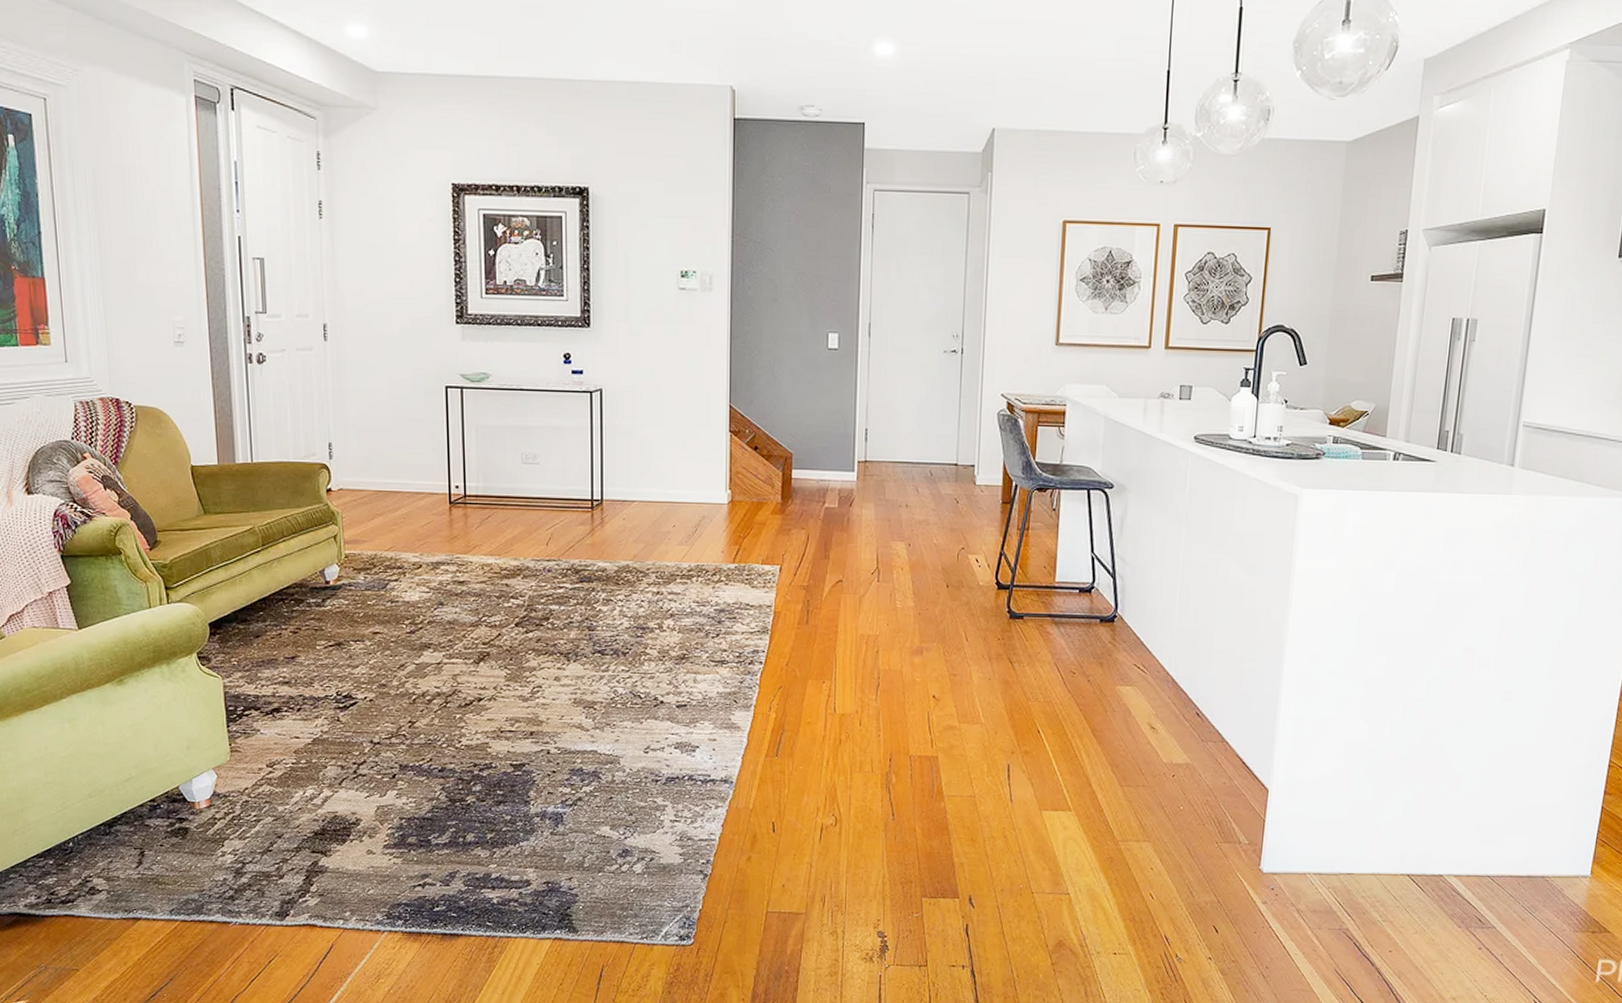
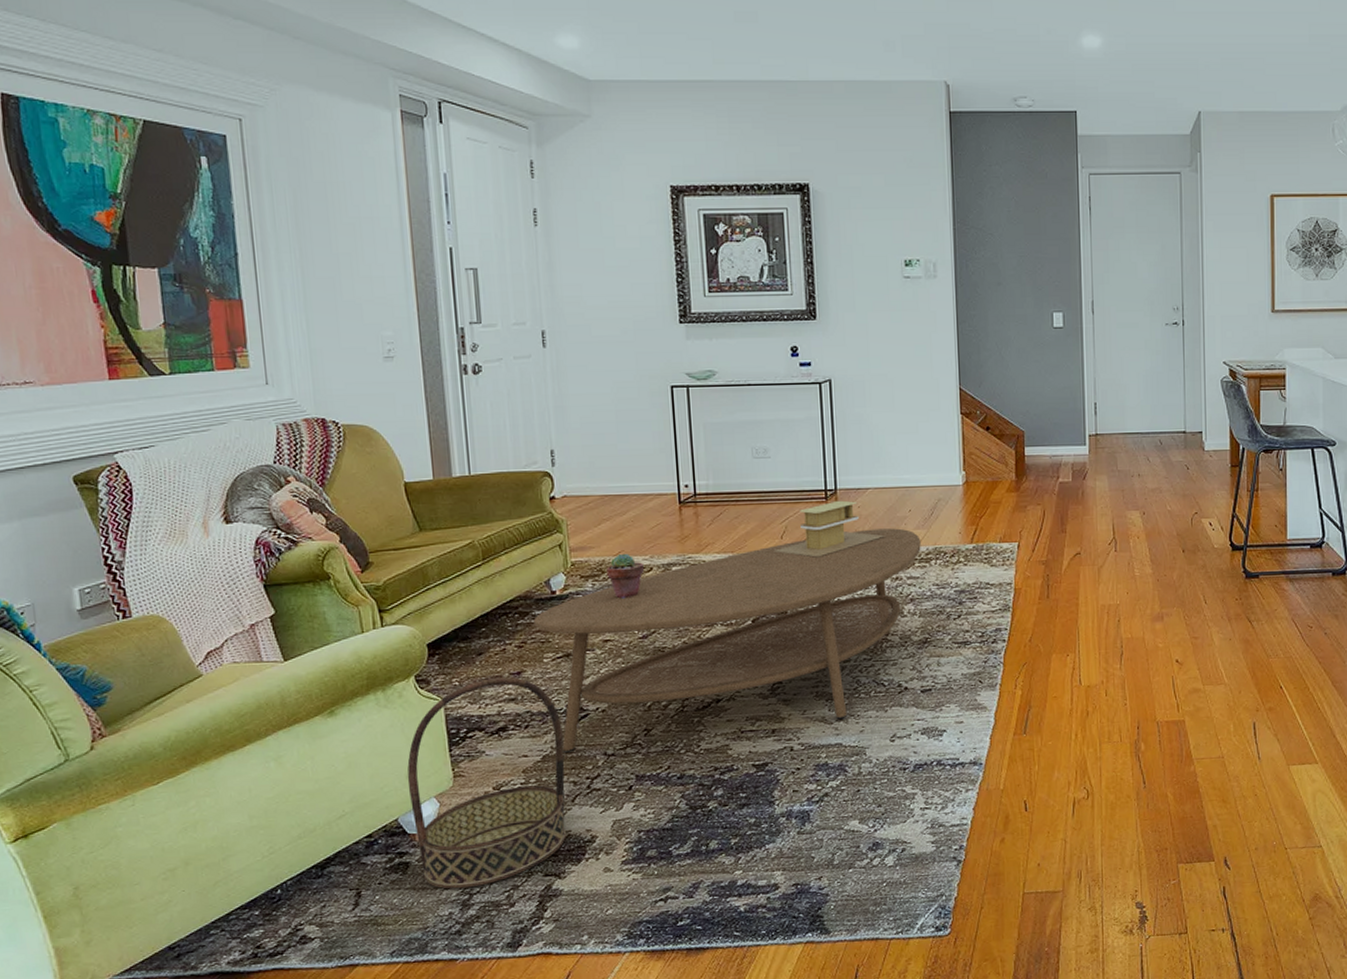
basket: none [188,660,334,857] -> present [407,677,567,889]
coffee table: none [308,542,683,737] -> present [533,528,921,753]
potted succulent: none [378,549,415,594] -> present [607,553,645,599]
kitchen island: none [540,511,648,566] -> present [775,500,885,558]

